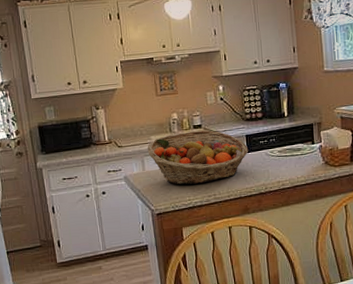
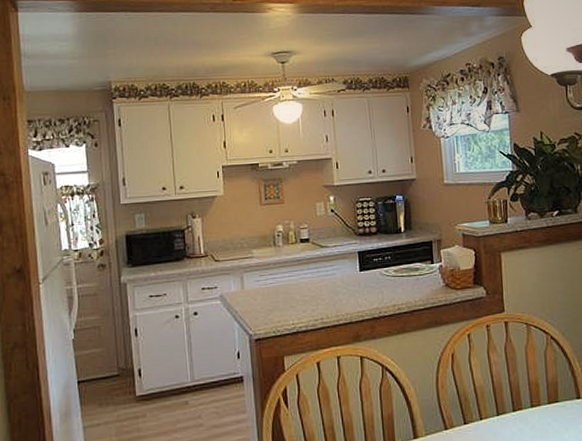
fruit basket: present [147,130,249,185] -> none [248,245,361,306]

